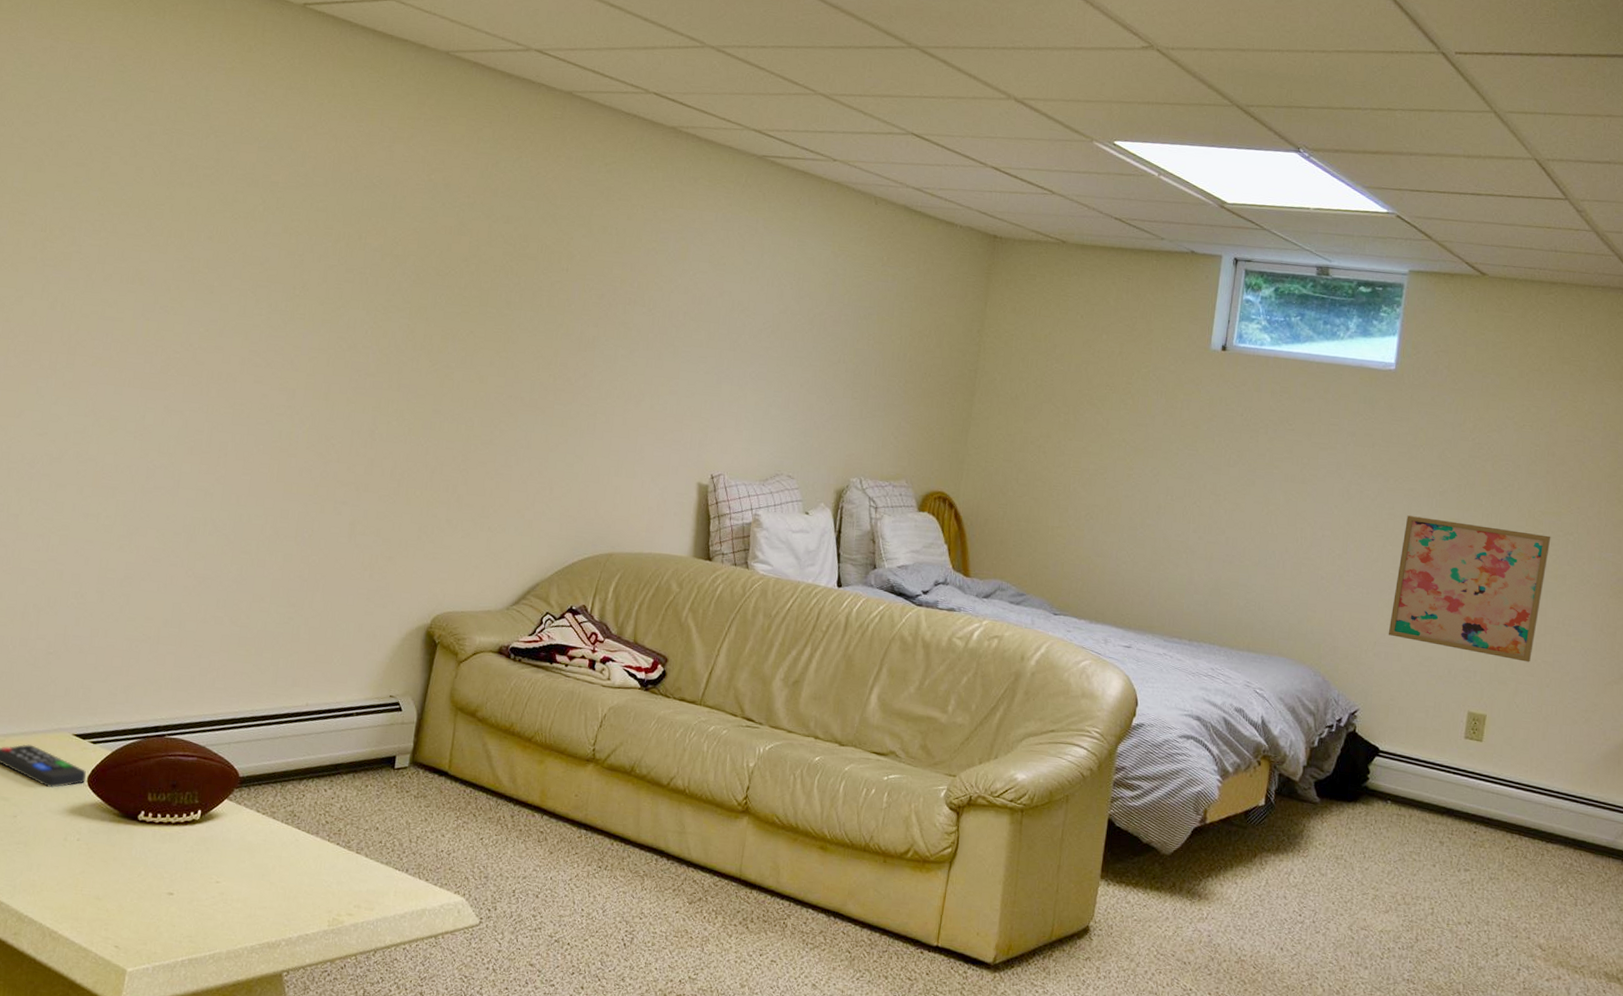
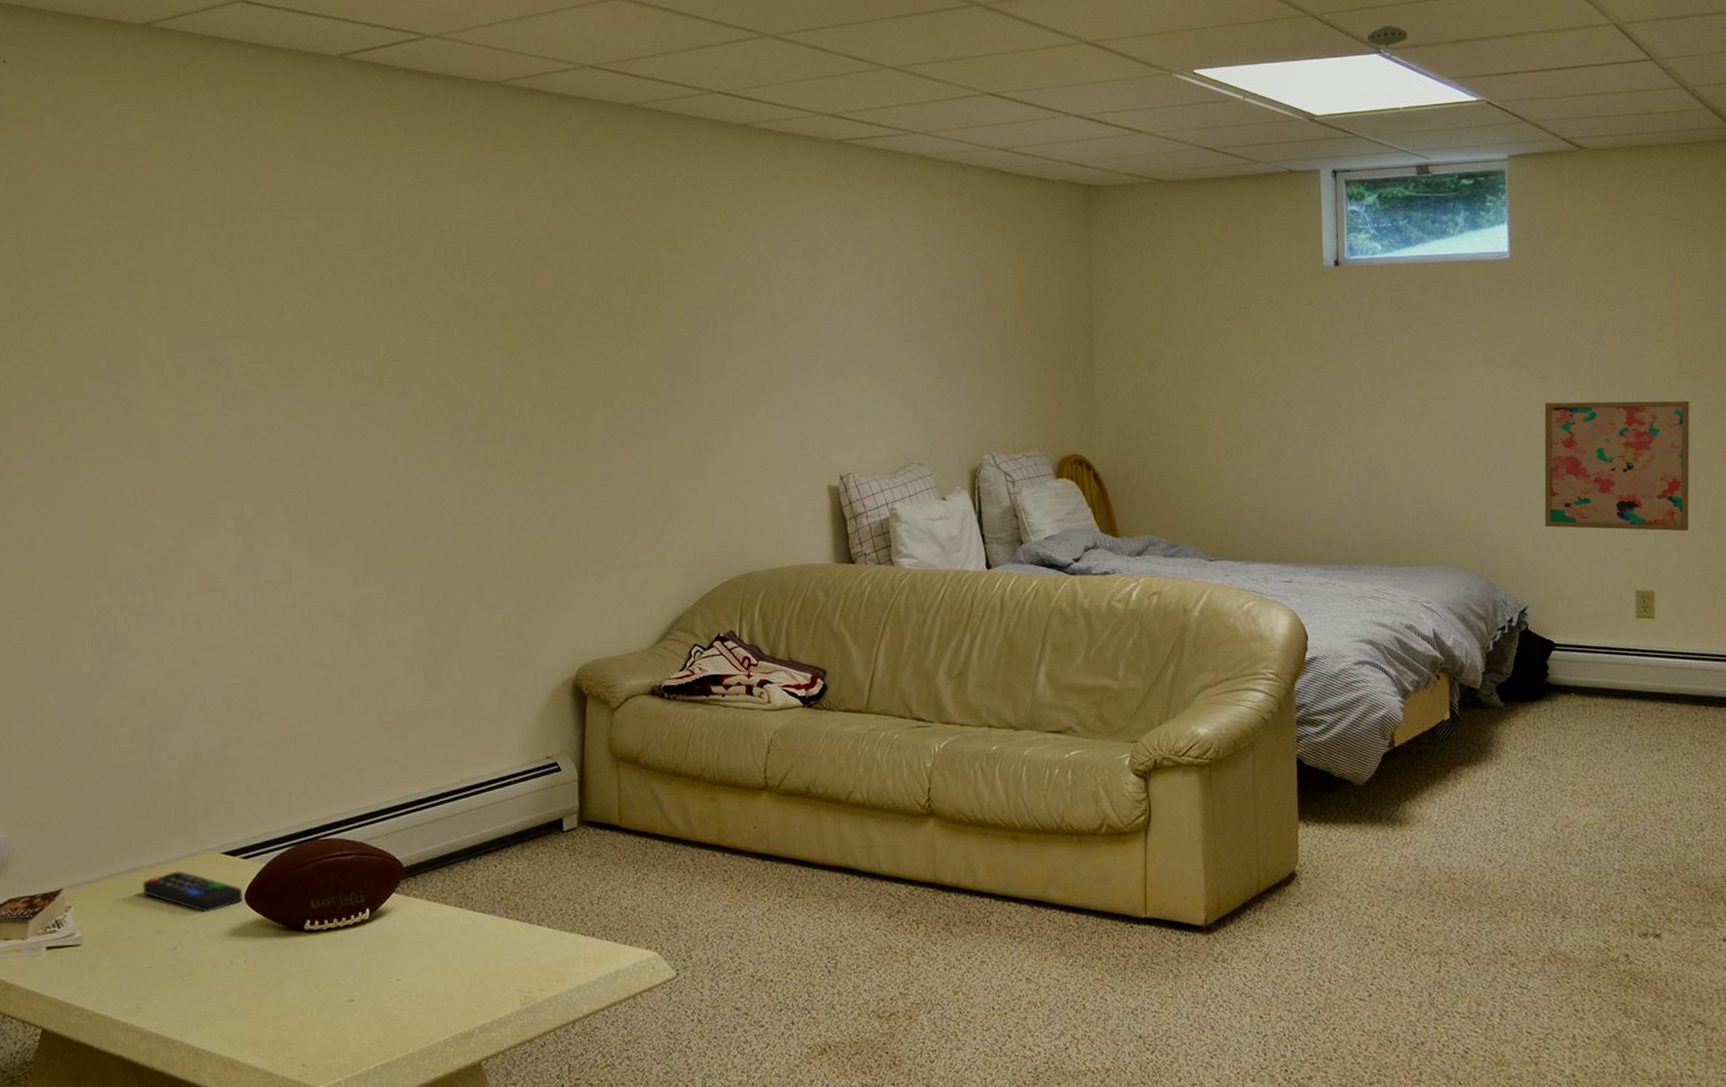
smoke detector: none [1288,126,1329,148] -> present [1366,25,1408,47]

